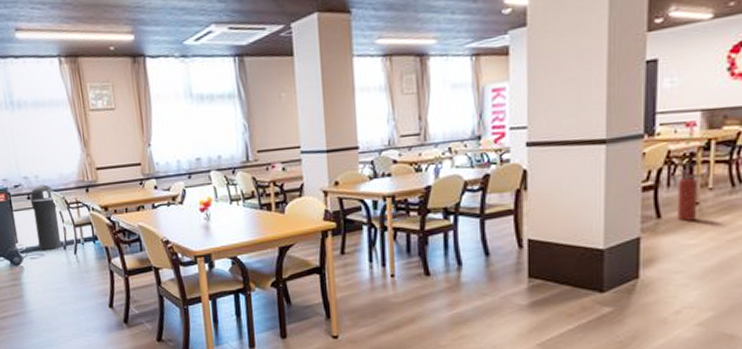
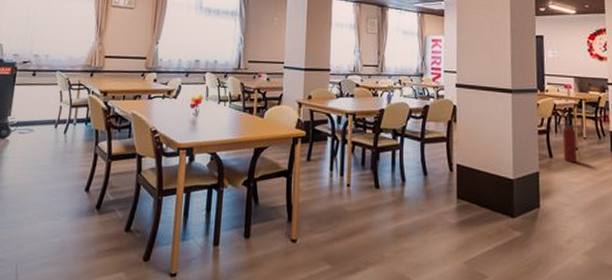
trash can: present [30,184,62,251] -> none [29,64,61,127]

